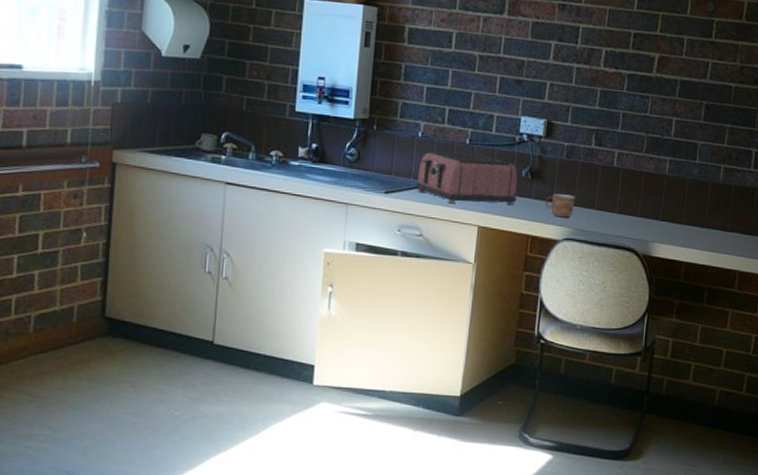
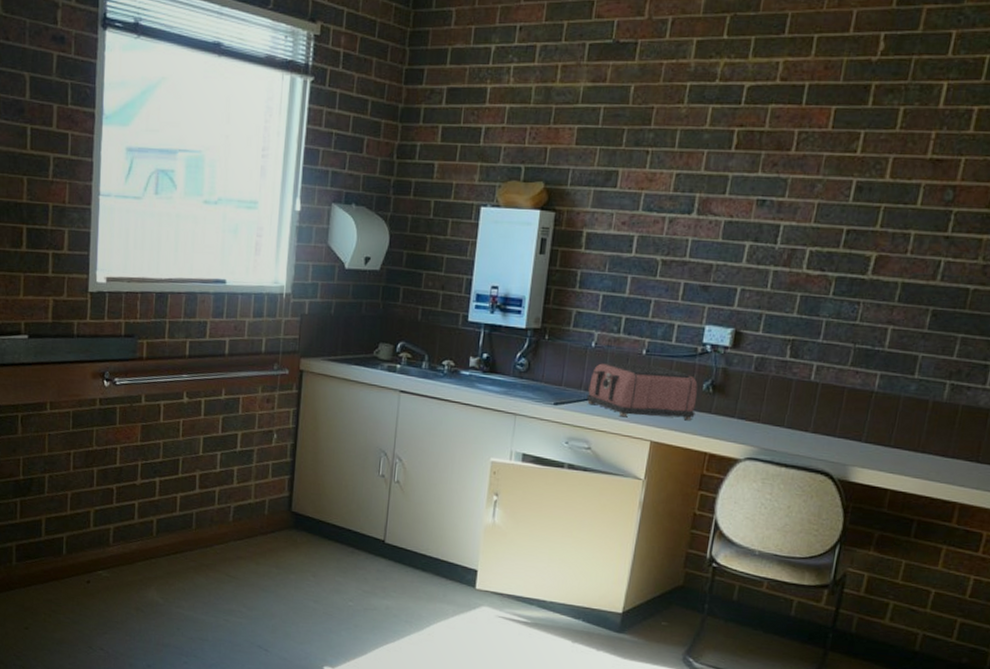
mug: present [545,194,575,218] -> none [726,409,763,436]

